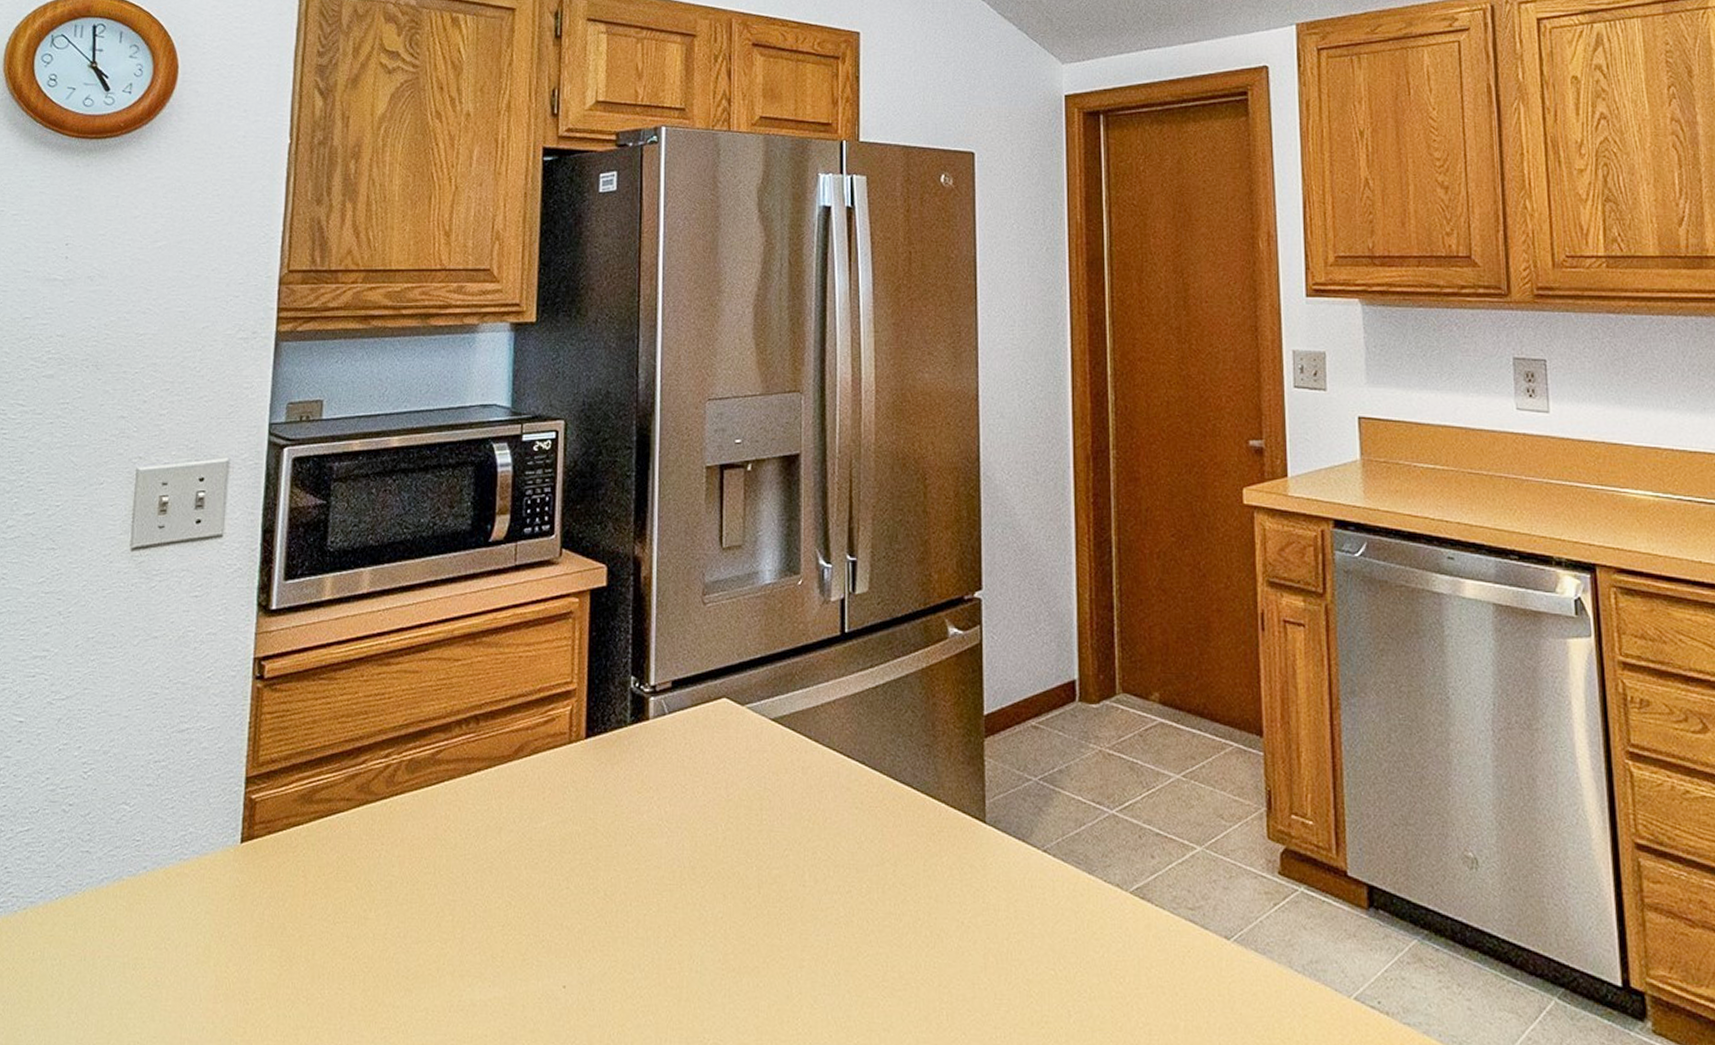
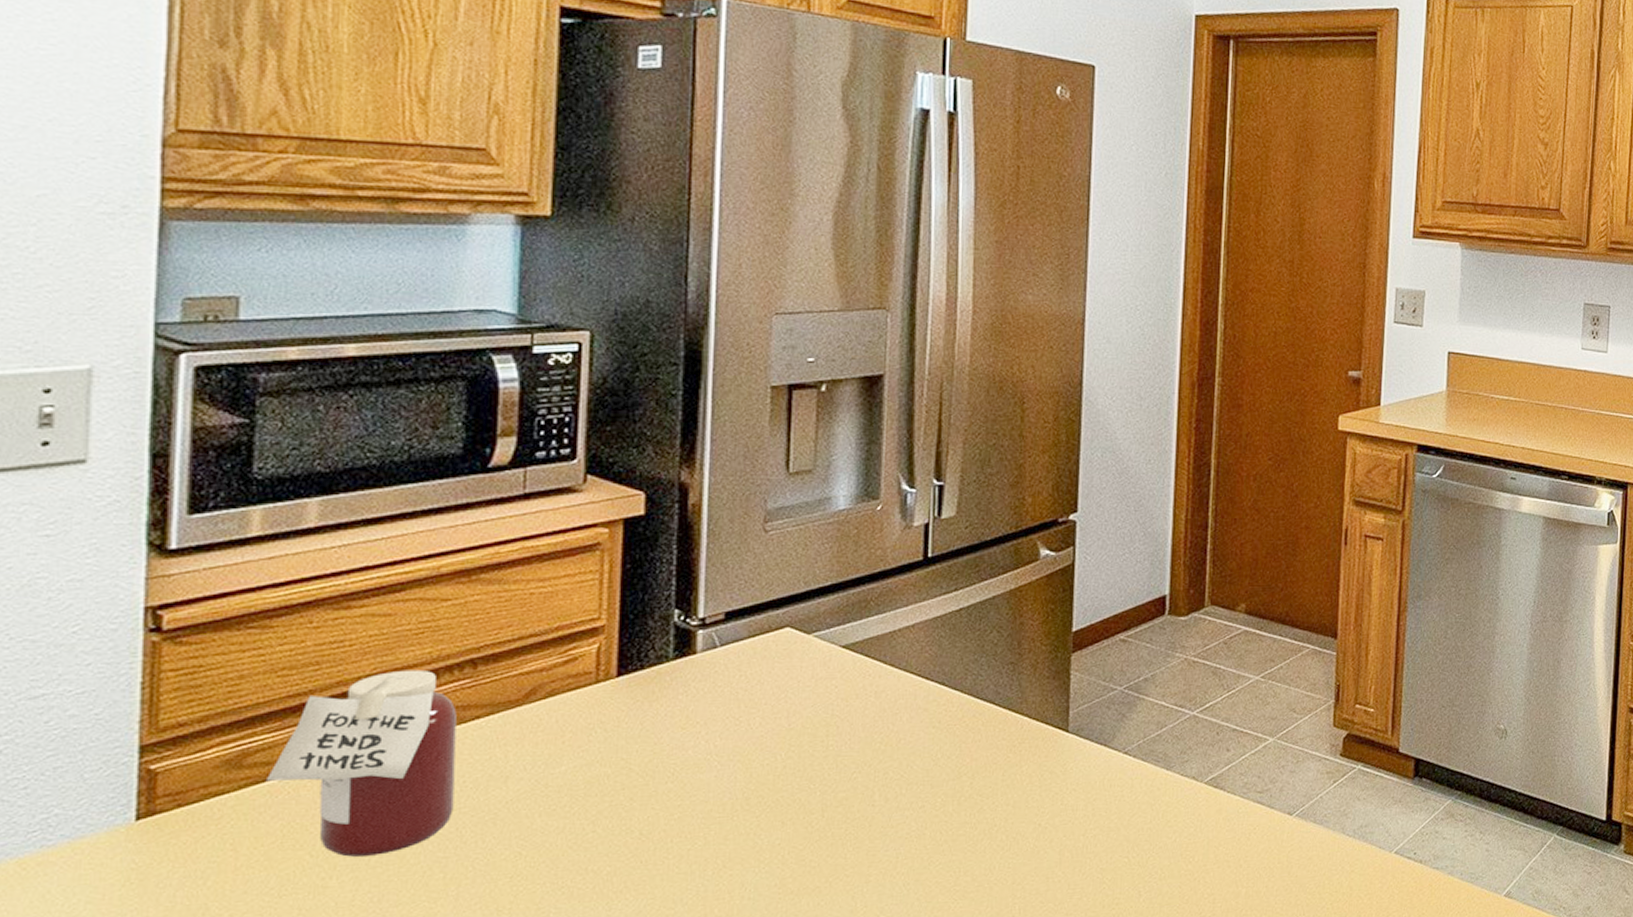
jar: none [329,722,464,893] -> present [267,669,457,857]

